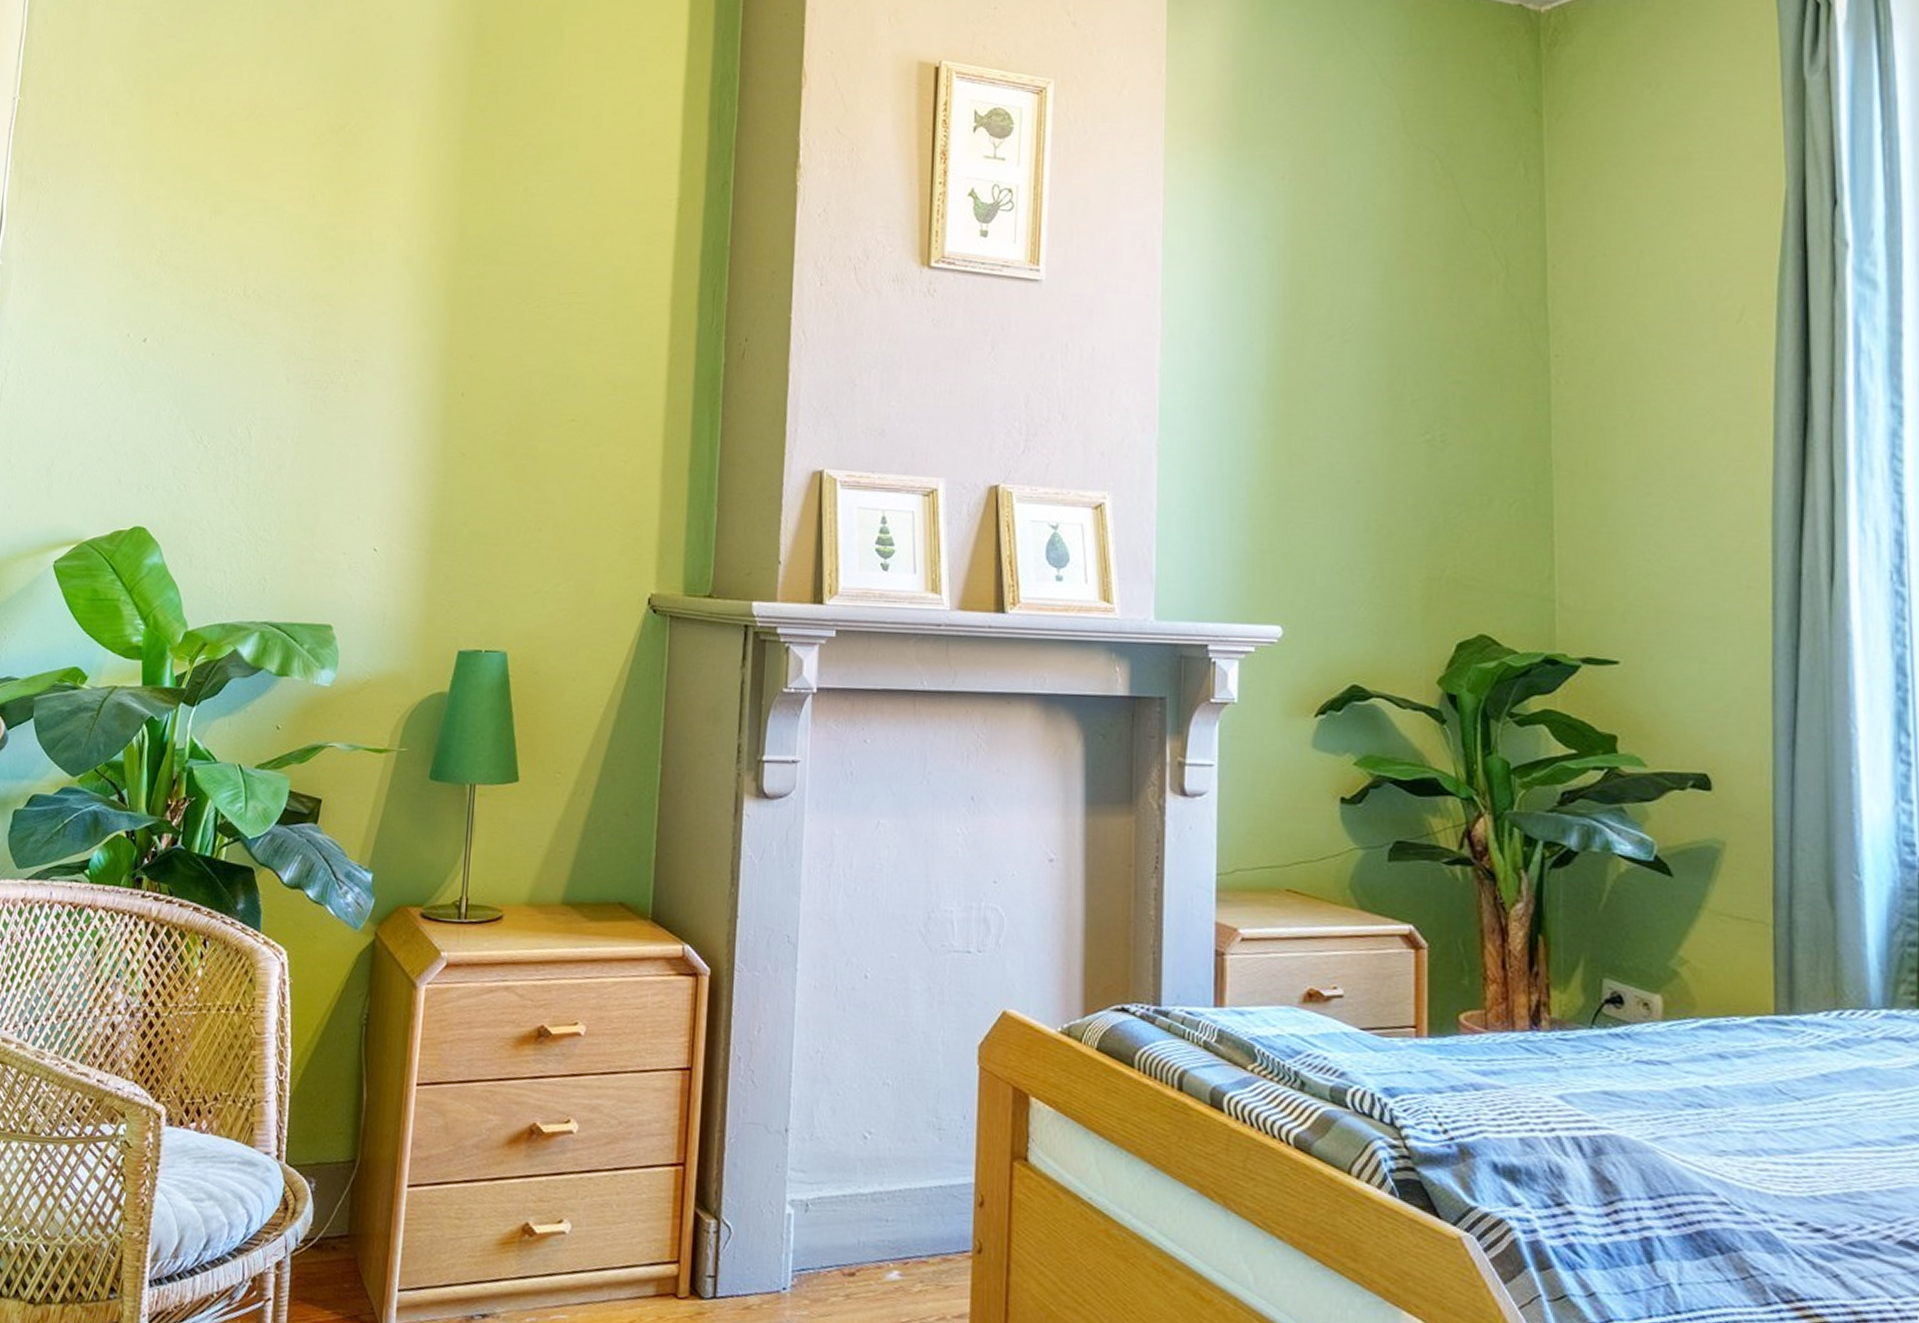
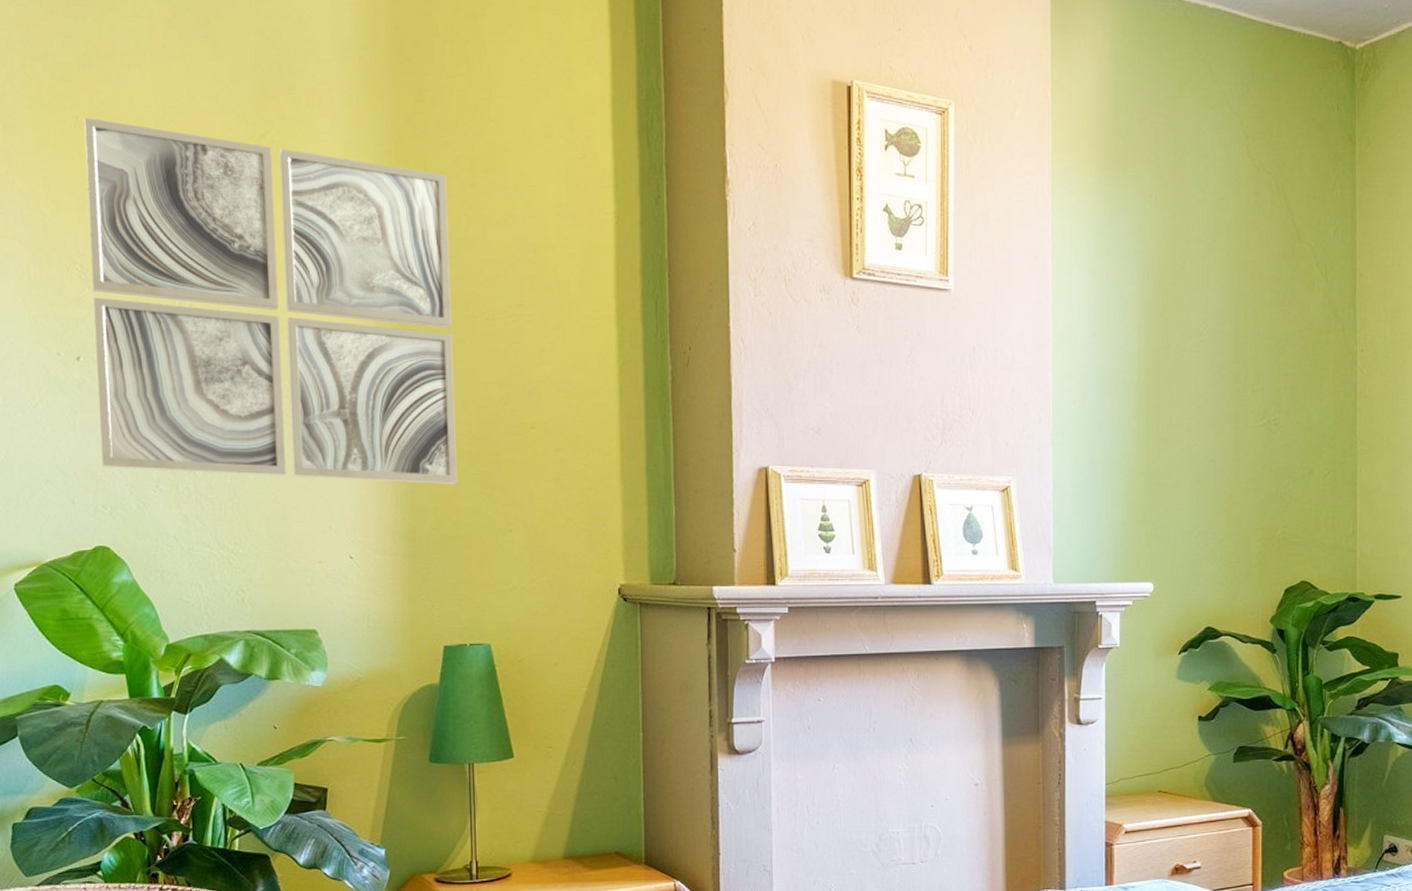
wall art: none [151,114,512,478] -> present [84,118,457,485]

